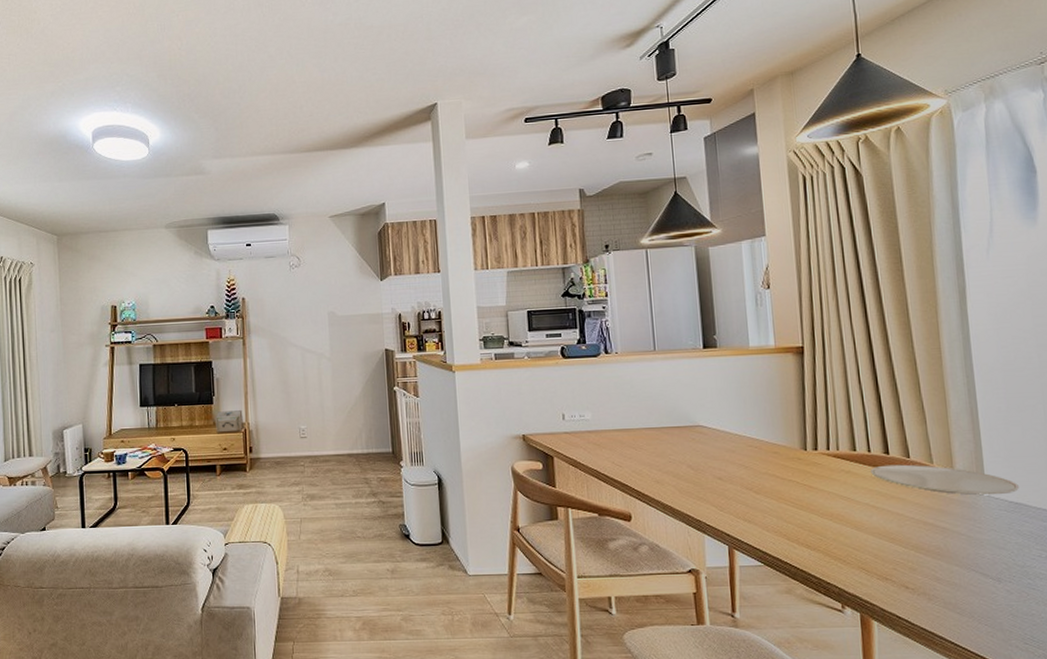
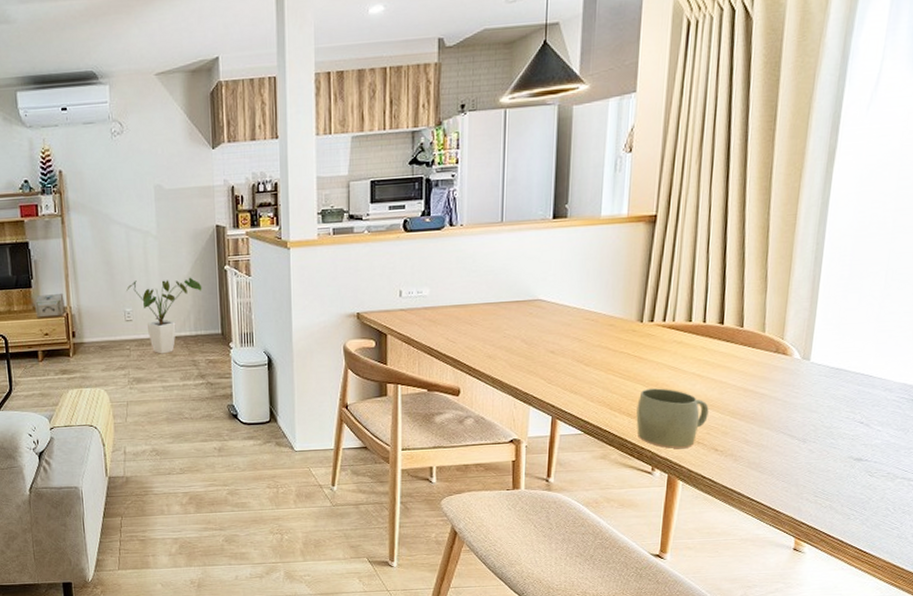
house plant: none [301,397,373,471] -> present [126,277,202,354]
mug: none [815,519,892,585] -> present [636,388,709,449]
plate: present [870,464,1019,495] -> none [702,333,843,362]

